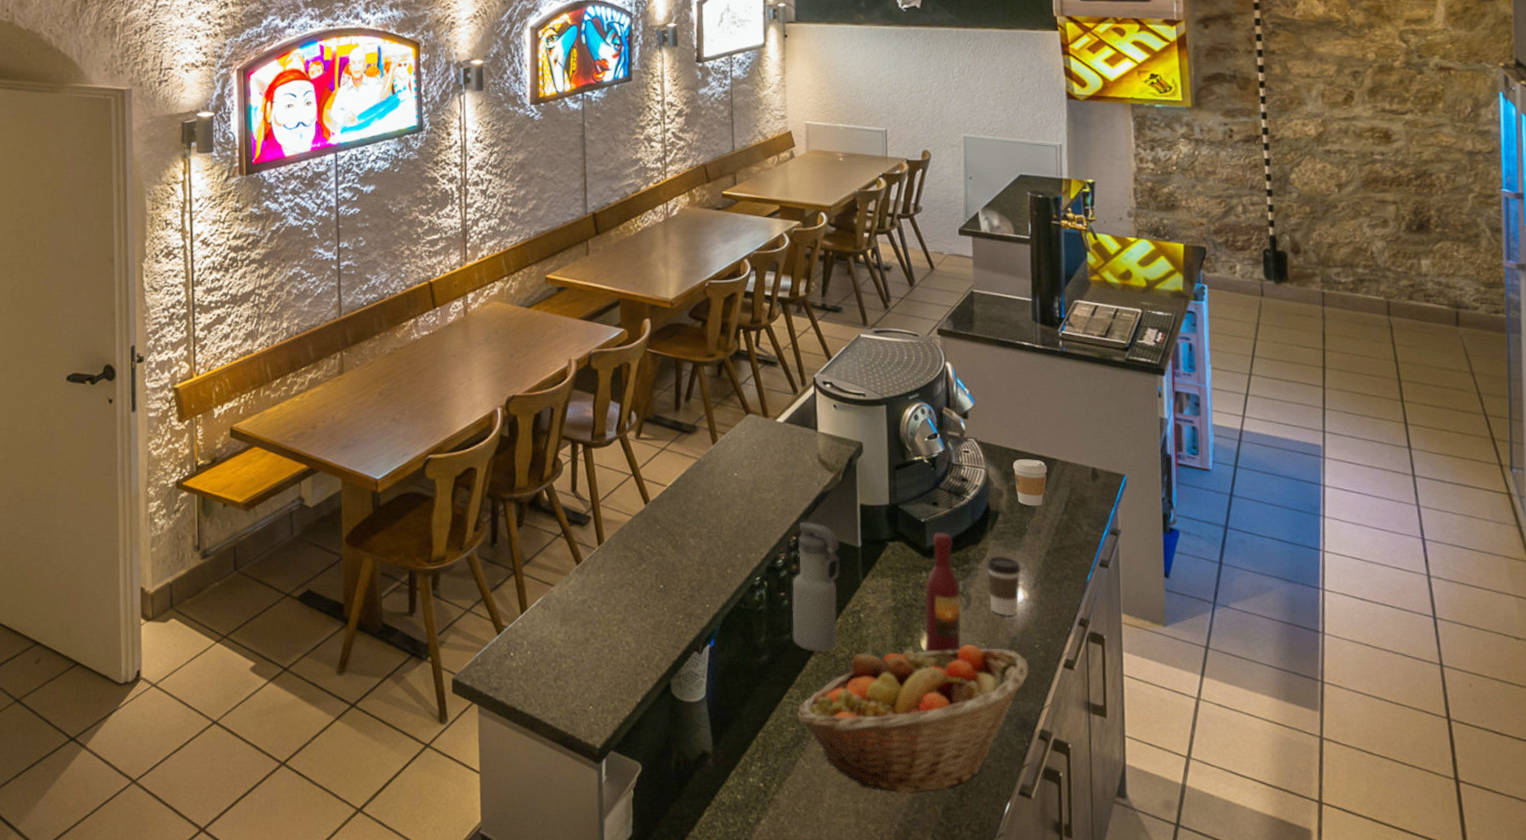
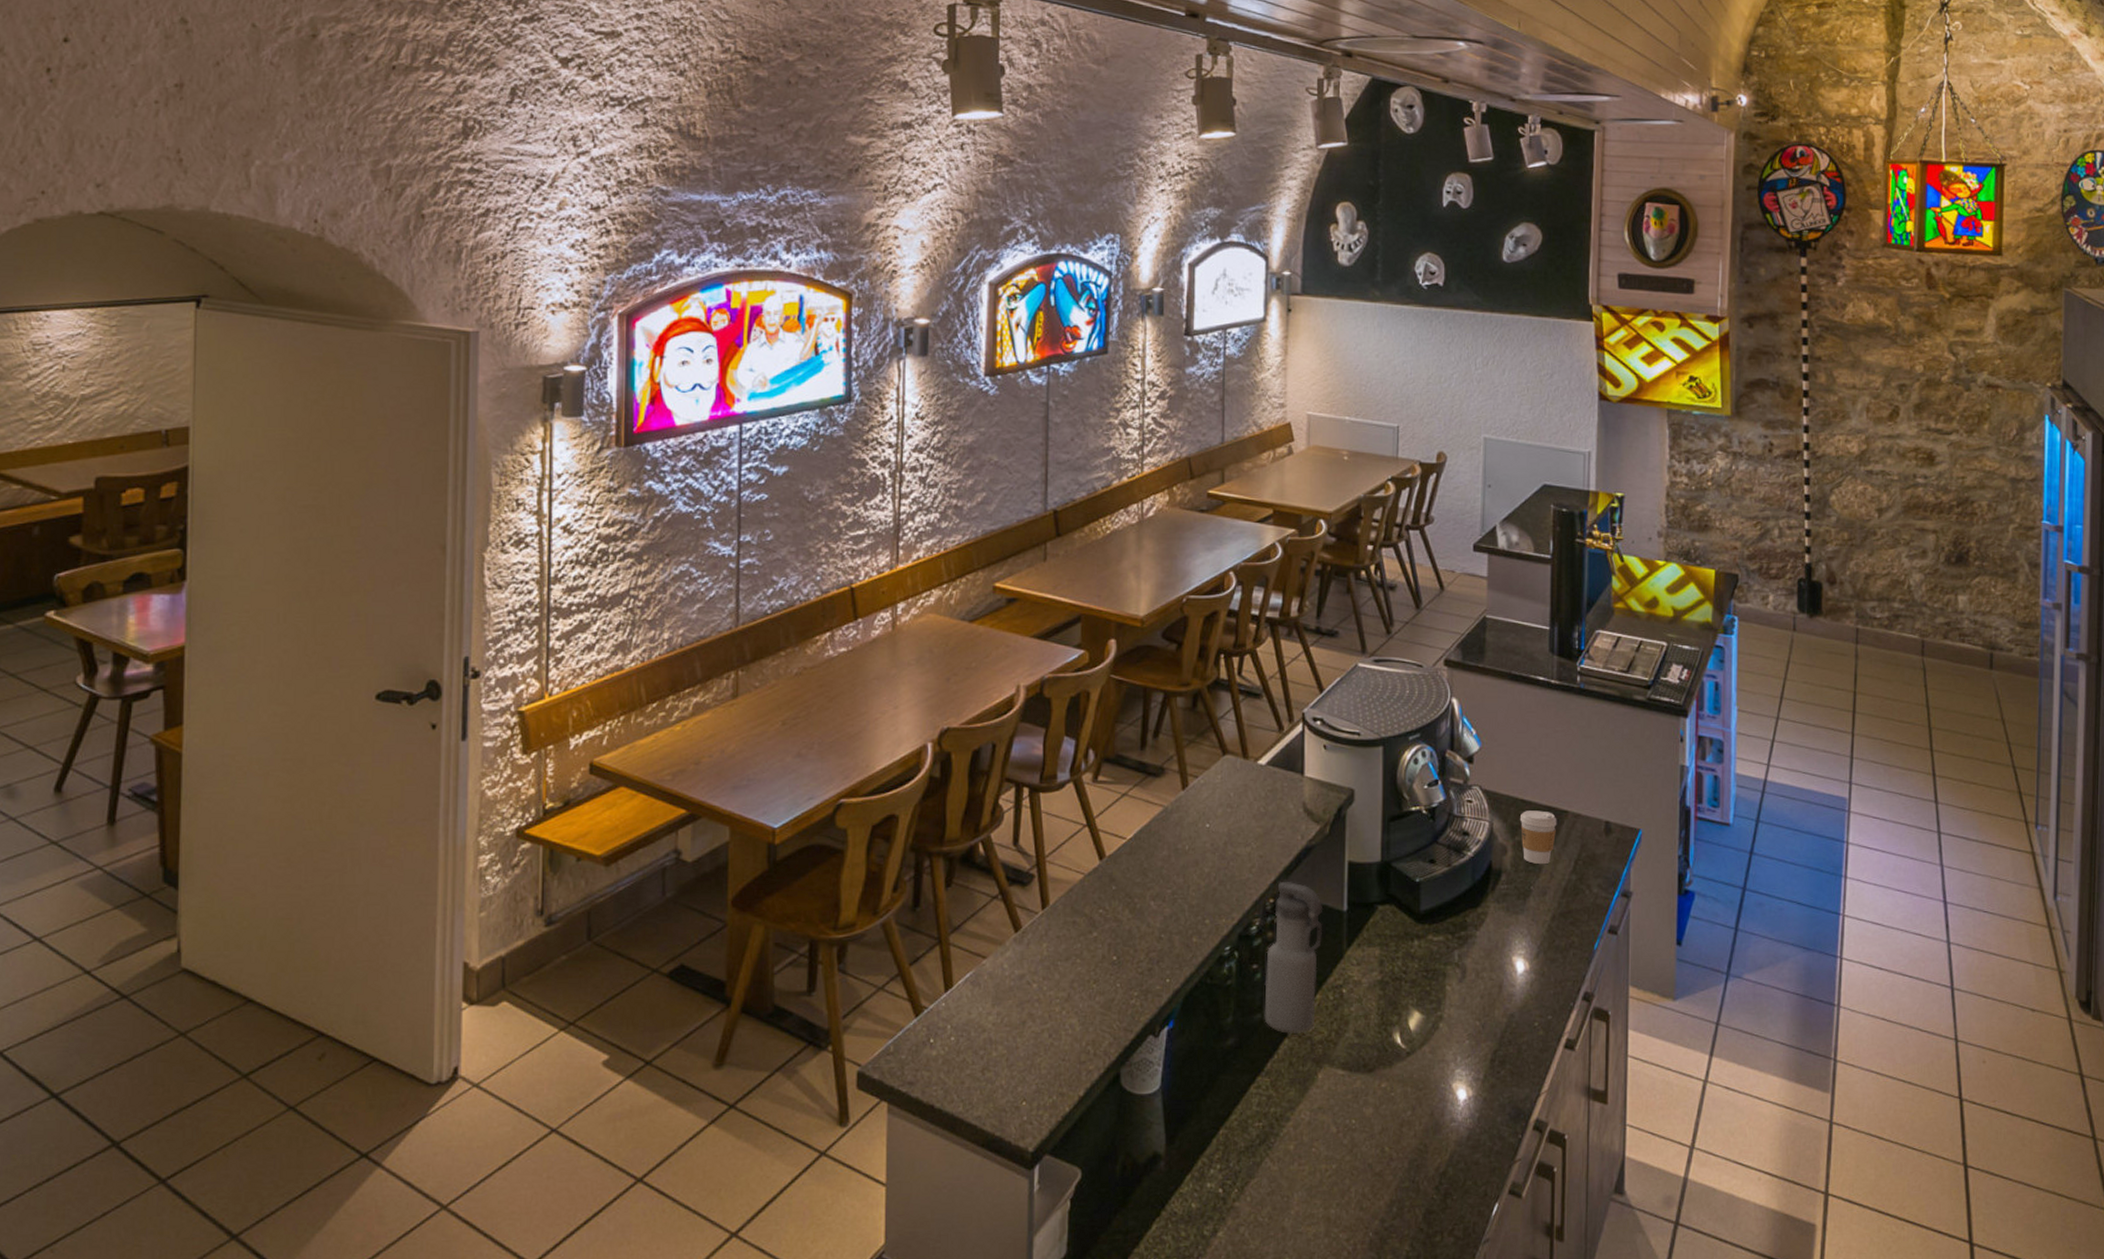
fruit basket: present [797,645,1029,794] -> none [1265,1023,1526,1196]
wine bottle: present [925,532,961,653] -> none [1413,894,1456,1033]
coffee cup: present [986,556,1022,617] -> none [1485,921,1524,991]

